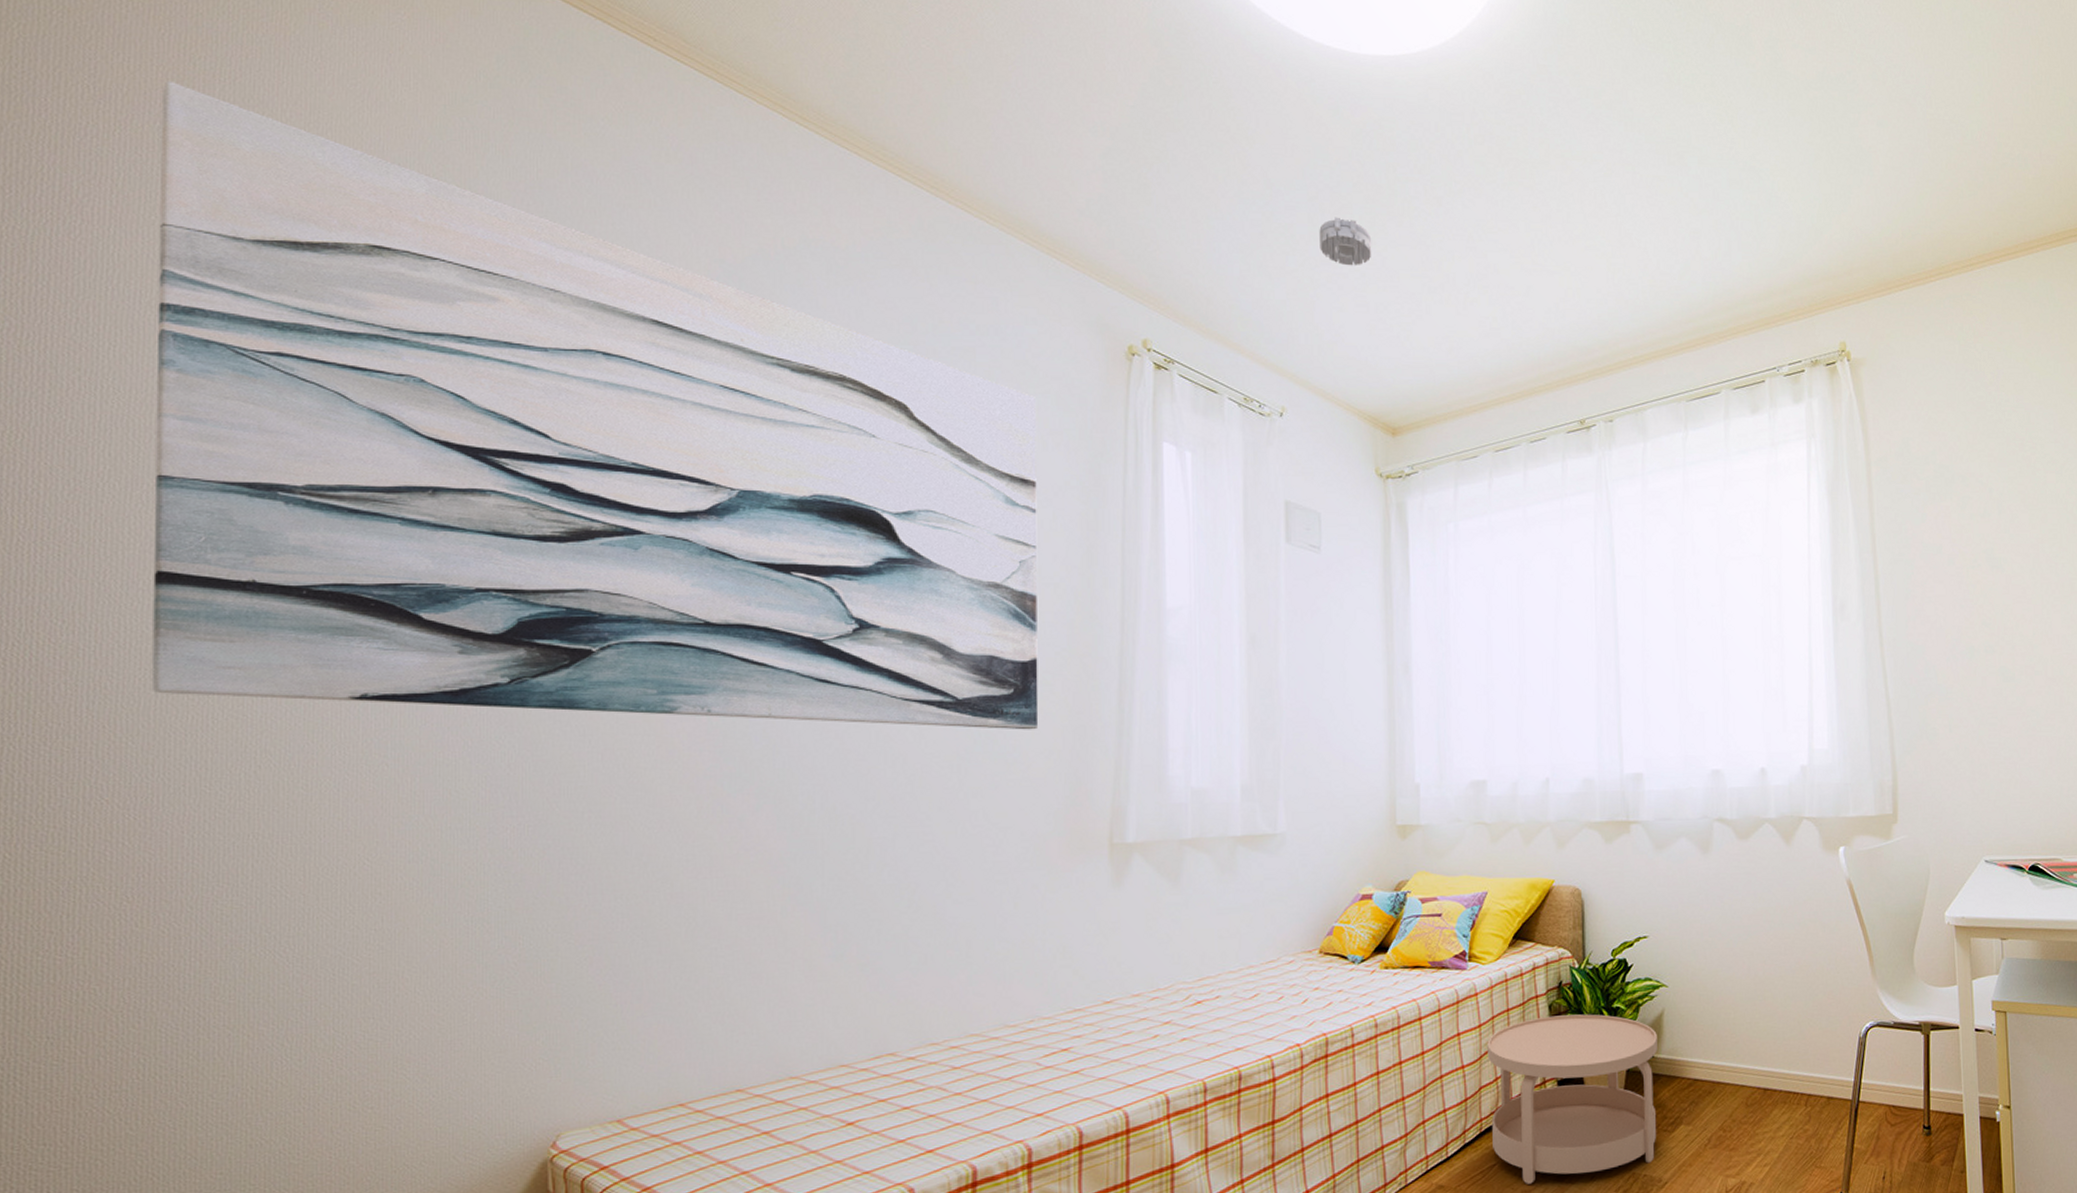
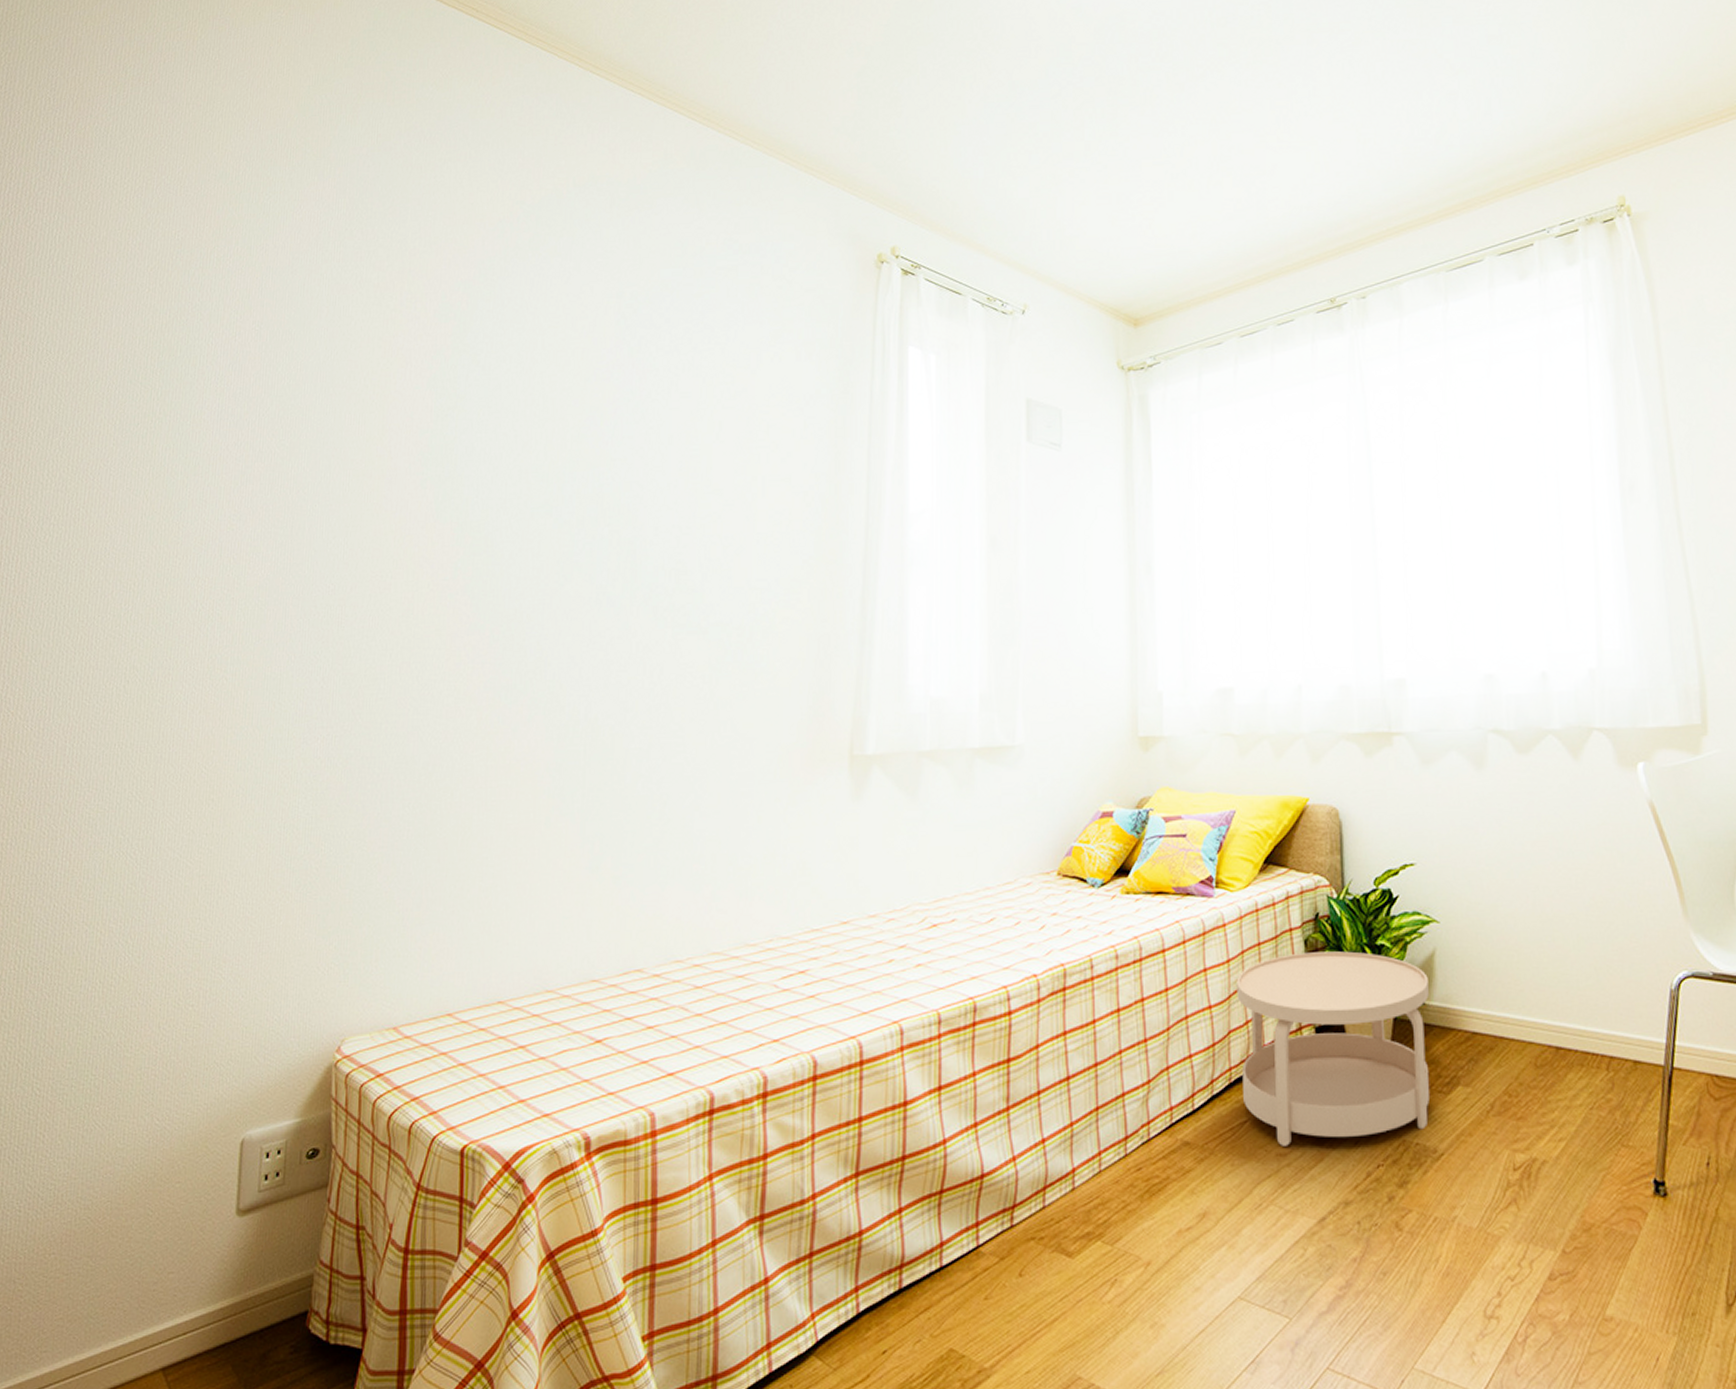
wall art: present [153,81,1039,730] -> none [54,88,791,639]
smoke detector: present [1319,217,1372,266] -> none [1062,112,1114,159]

